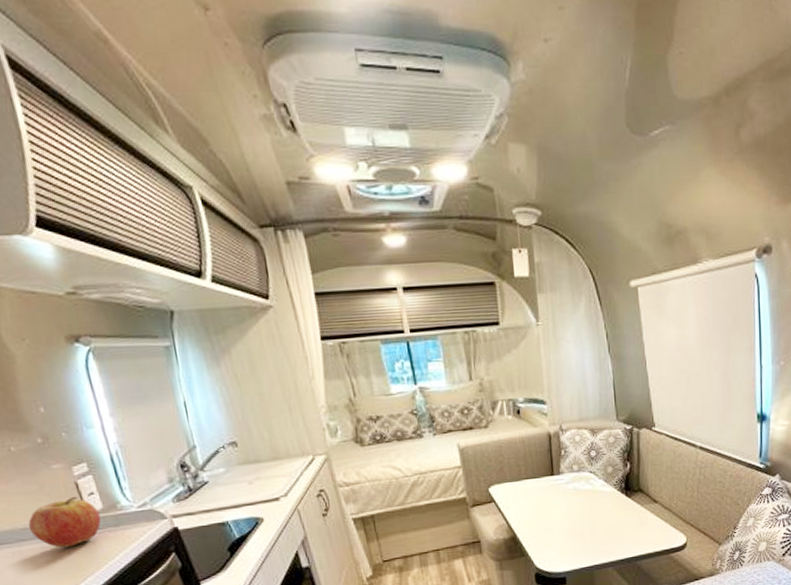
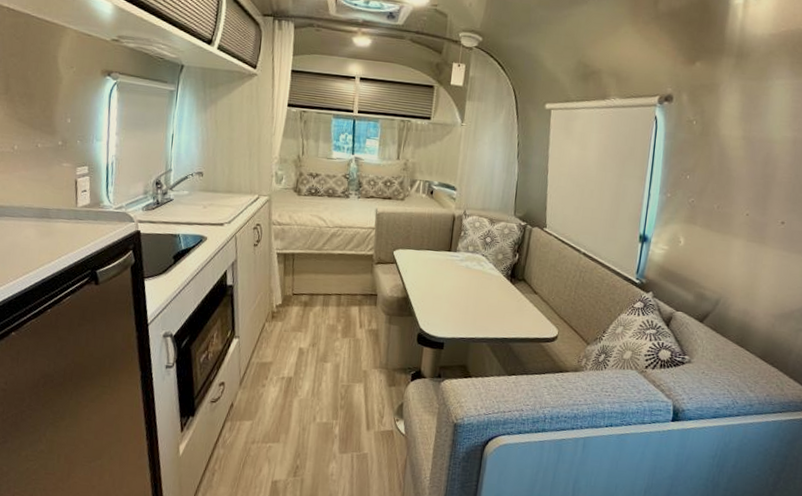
fruit: present [28,496,101,548] -> none [32,190,86,229]

